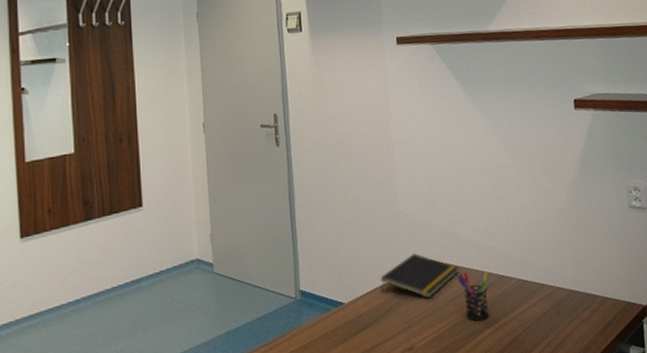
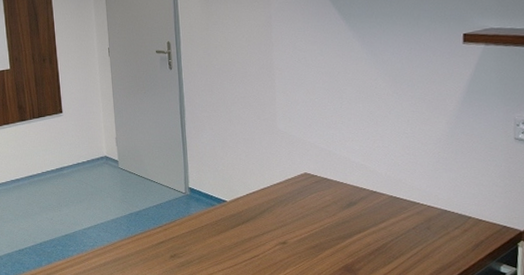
notepad: present [380,253,459,299] -> none [259,166,333,204]
pen holder: present [457,271,489,321] -> none [330,185,360,227]

